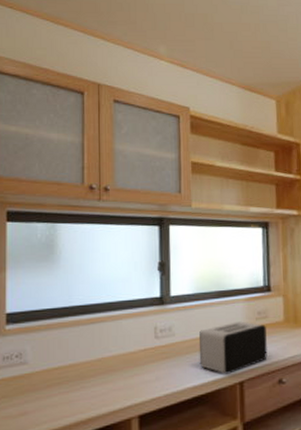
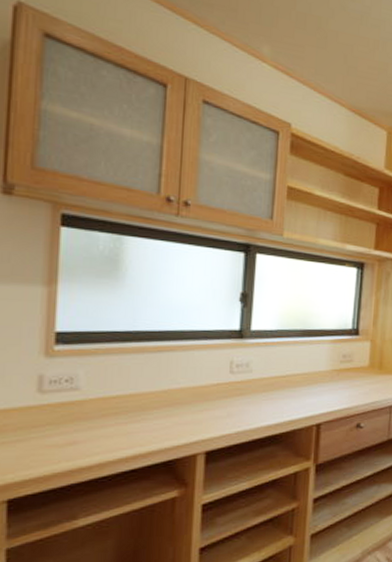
toaster: present [199,321,268,374] -> none [276,363,350,415]

